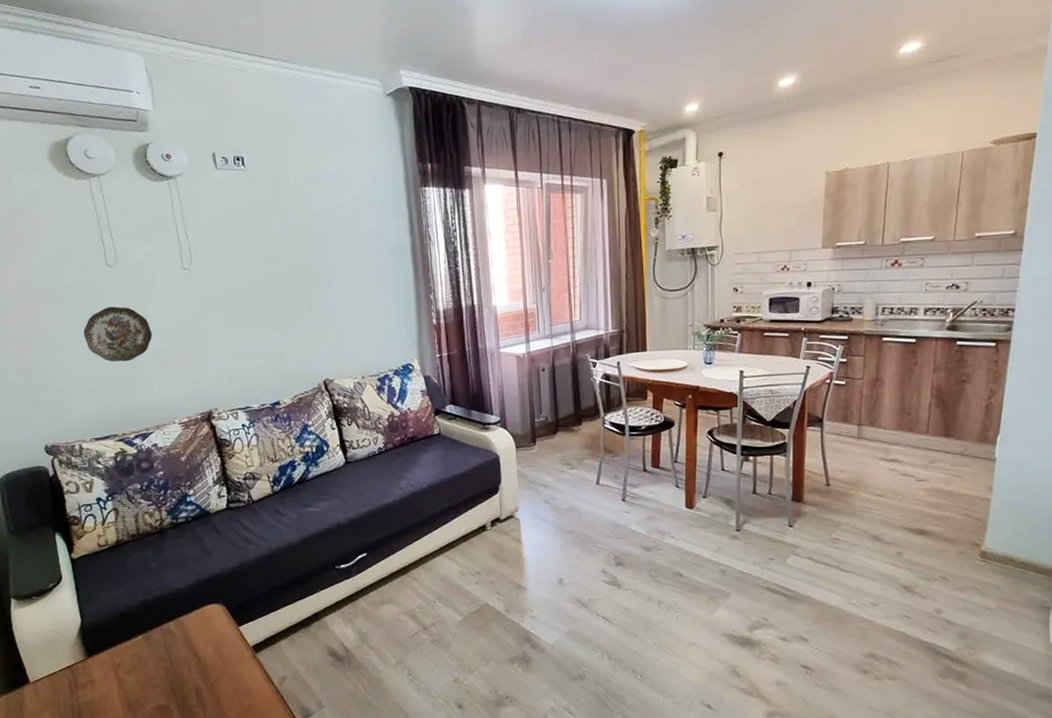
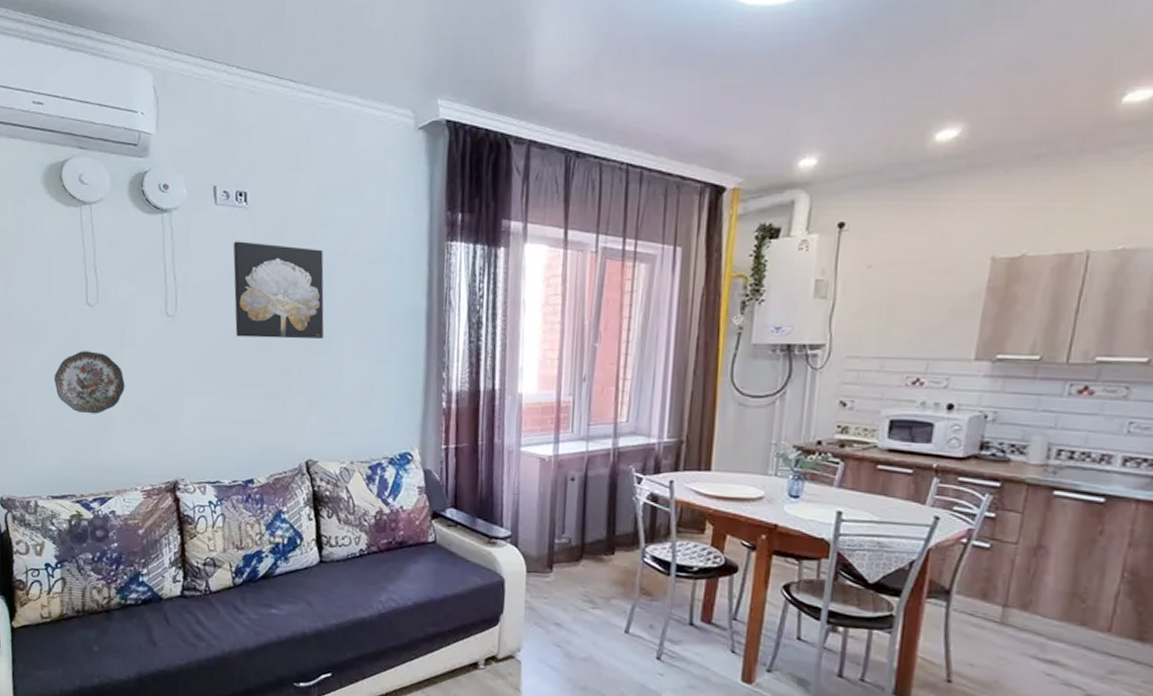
wall art: none [236,199,327,282] -> present [233,241,324,339]

